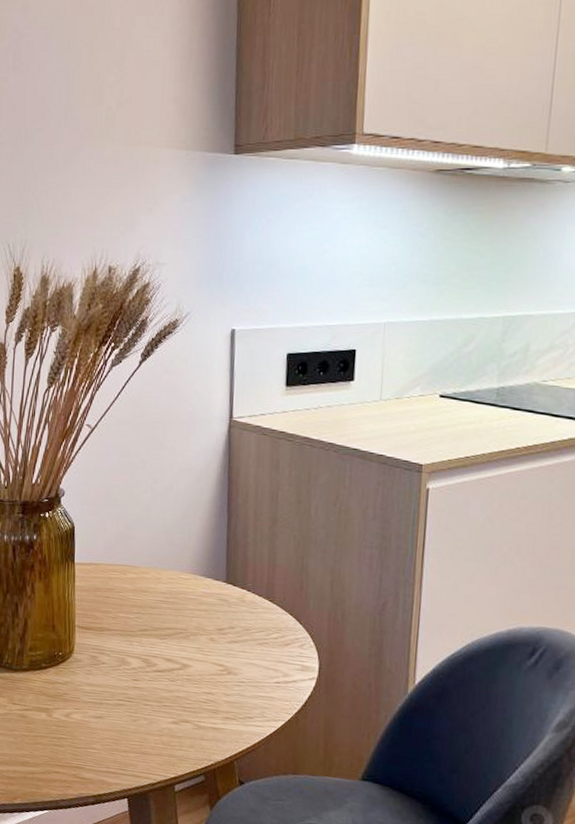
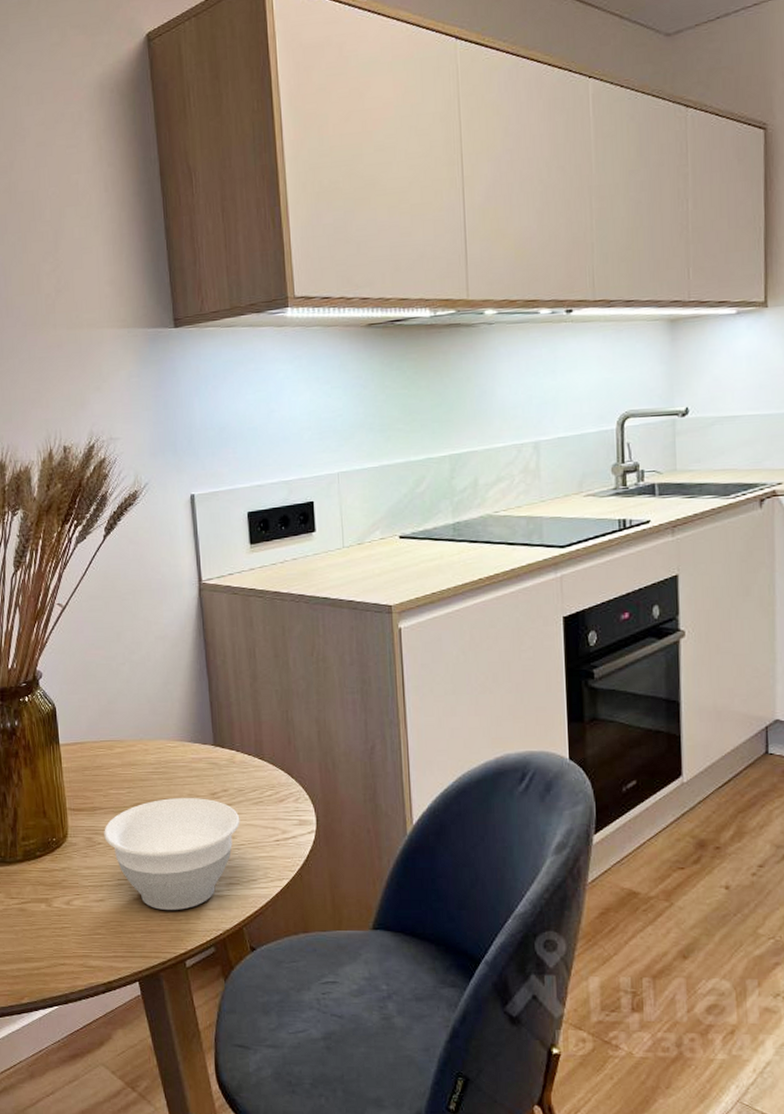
bowl: none [109,628,244,737] -> present [104,797,240,910]

